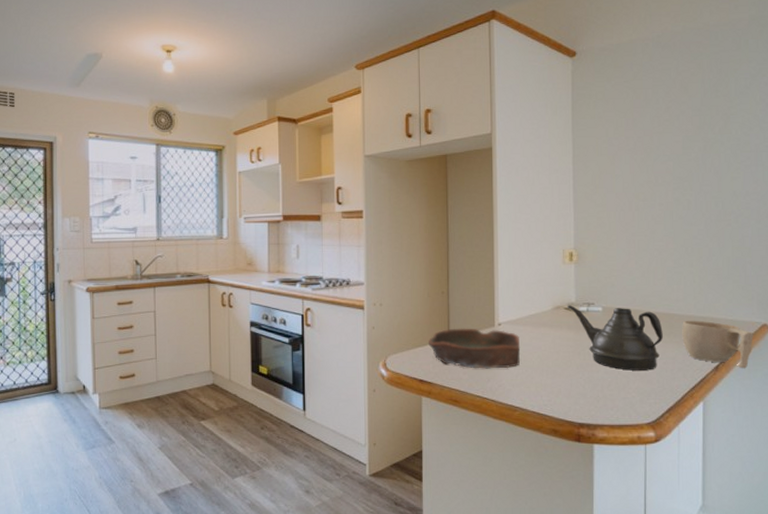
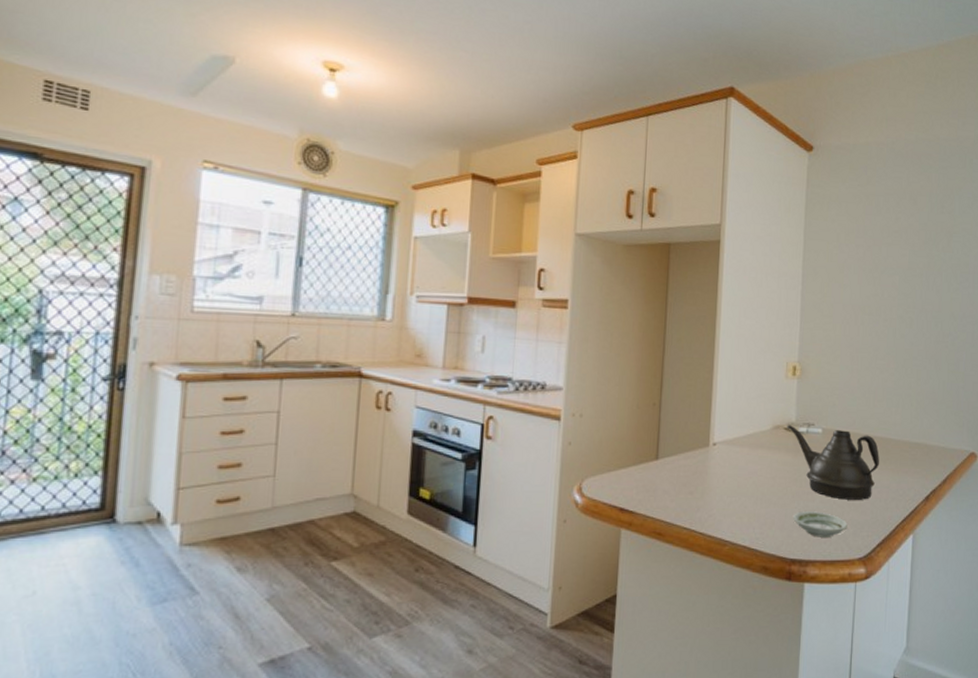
bowl: present [429,328,521,369] -> none [633,447,735,496]
saucer: none [579,381,634,404] -> present [793,511,848,537]
cup: present [682,320,753,369] -> none [897,446,962,499]

